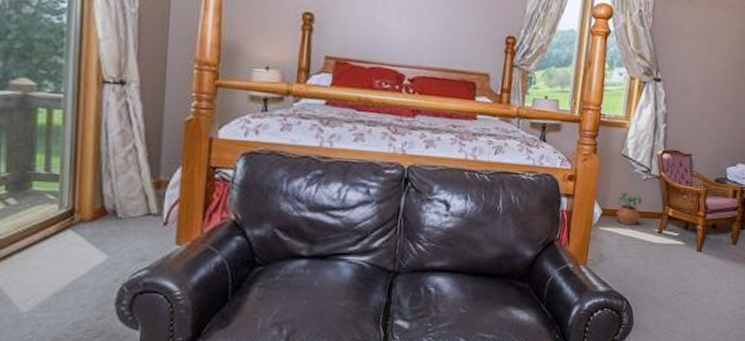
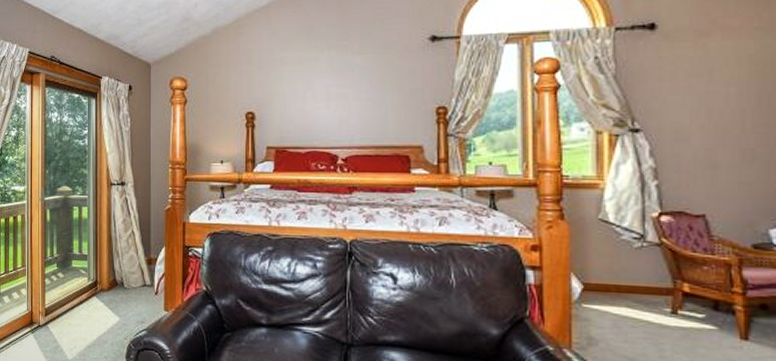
potted plant: present [616,191,643,225] -> none [604,262,639,303]

